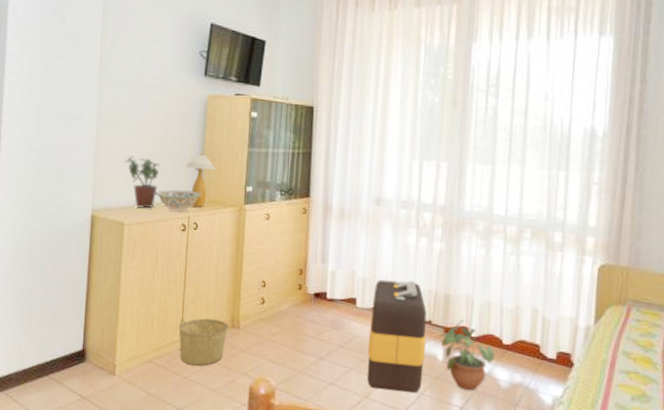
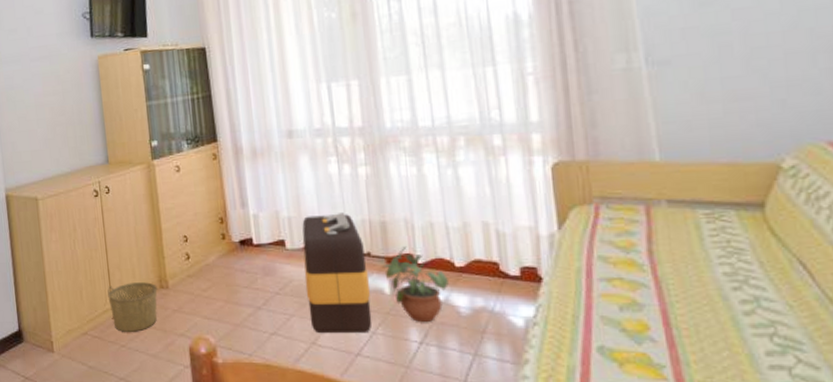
potted plant: present [124,155,160,209] -> none [28,129,64,181]
decorative bowl: present [155,189,202,213] -> none [62,154,108,180]
table lamp: present [185,150,216,207] -> none [87,112,118,170]

